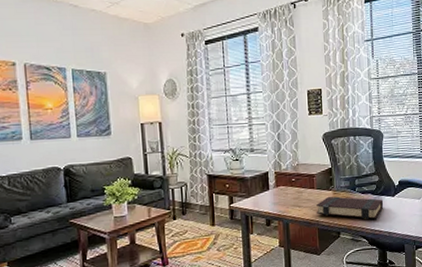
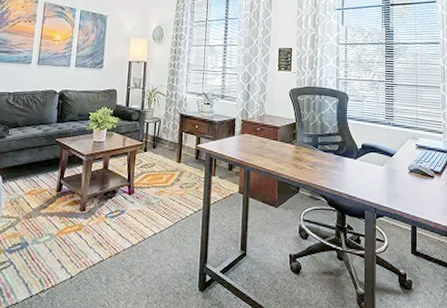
book: present [315,196,384,220] -> none [277,150,345,180]

